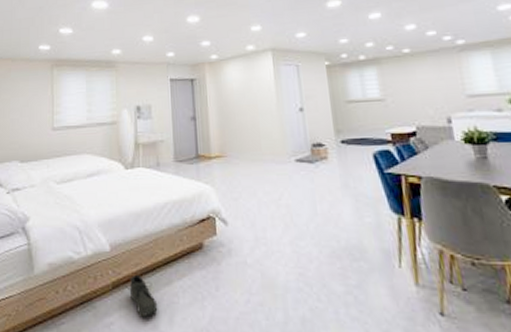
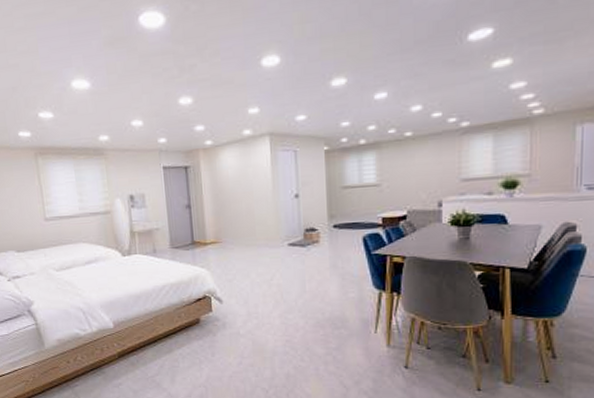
arctic: present [125,274,158,318] -> none [129,345,161,379]

